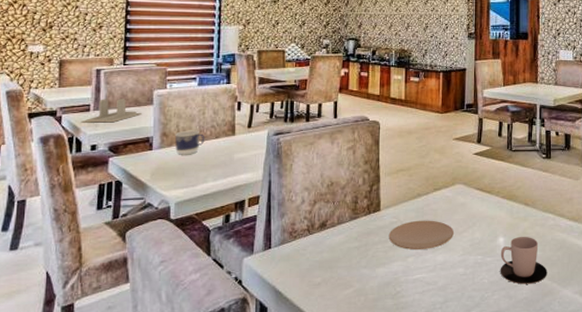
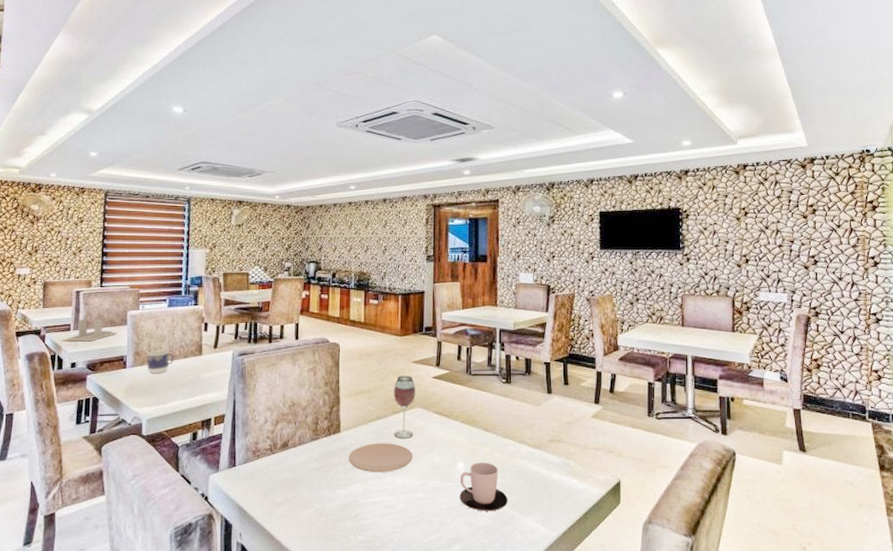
wineglass: none [435,153,457,215] -> present [394,376,416,438]

